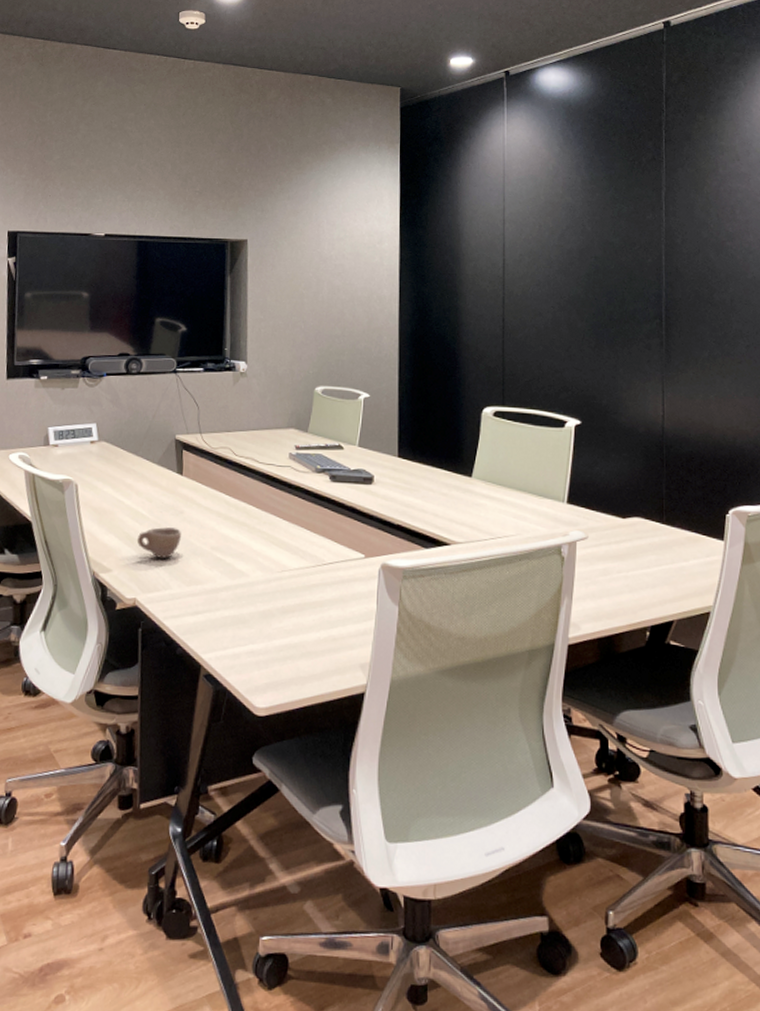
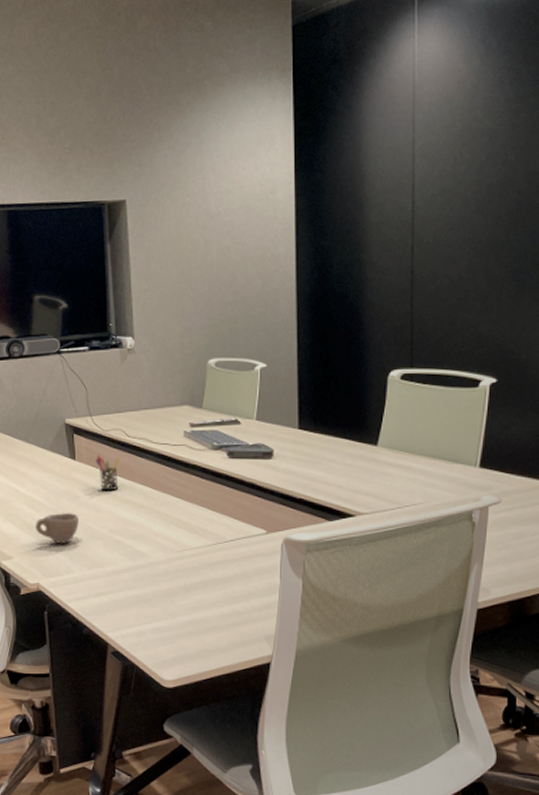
pen holder: none [202,471,225,507] -> present [95,454,119,490]

